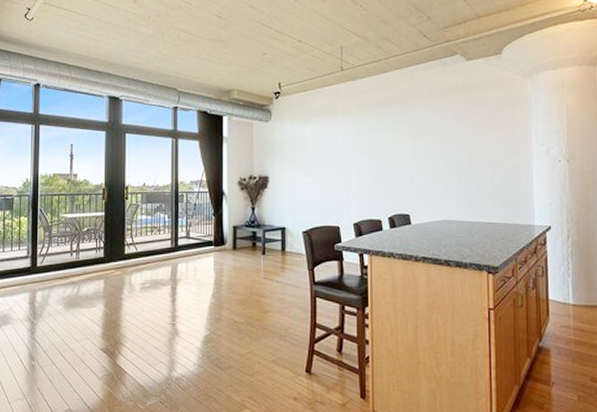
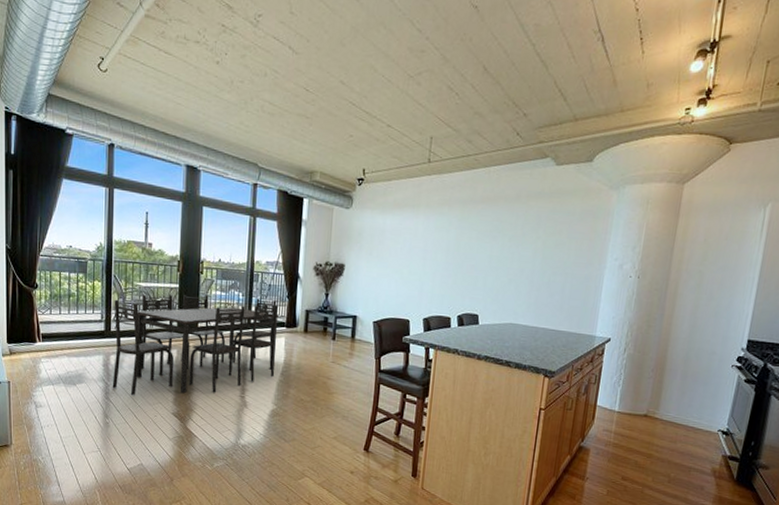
dining set: none [38,218,206,334] -> present [112,294,279,396]

